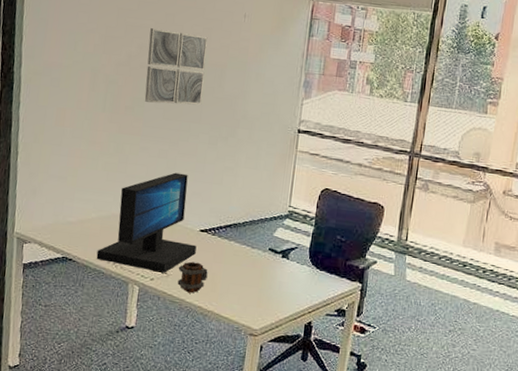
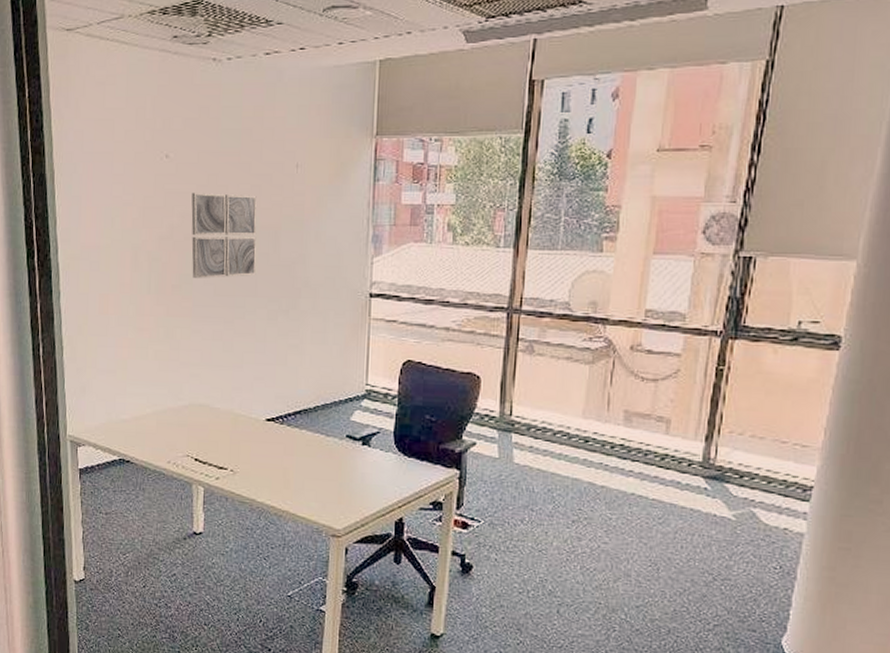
monitor: present [96,172,197,273] -> none [155,355,264,470]
mug: present [177,261,208,293] -> none [246,456,279,492]

